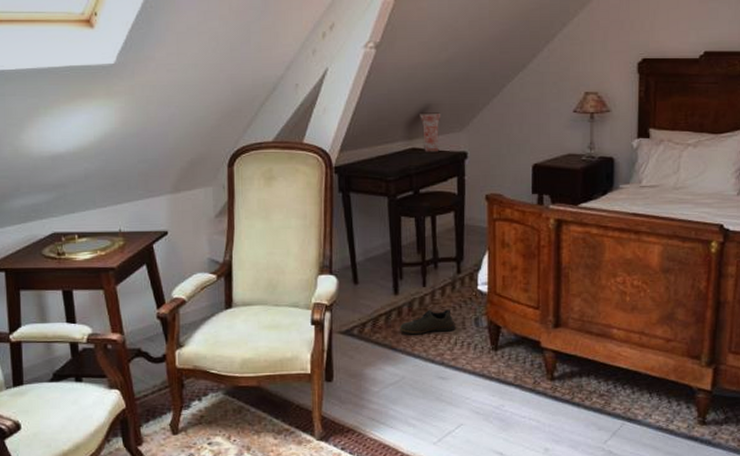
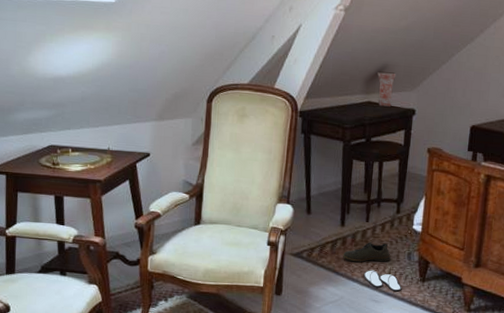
slippers: none [425,342,472,365] -> present [363,270,402,292]

